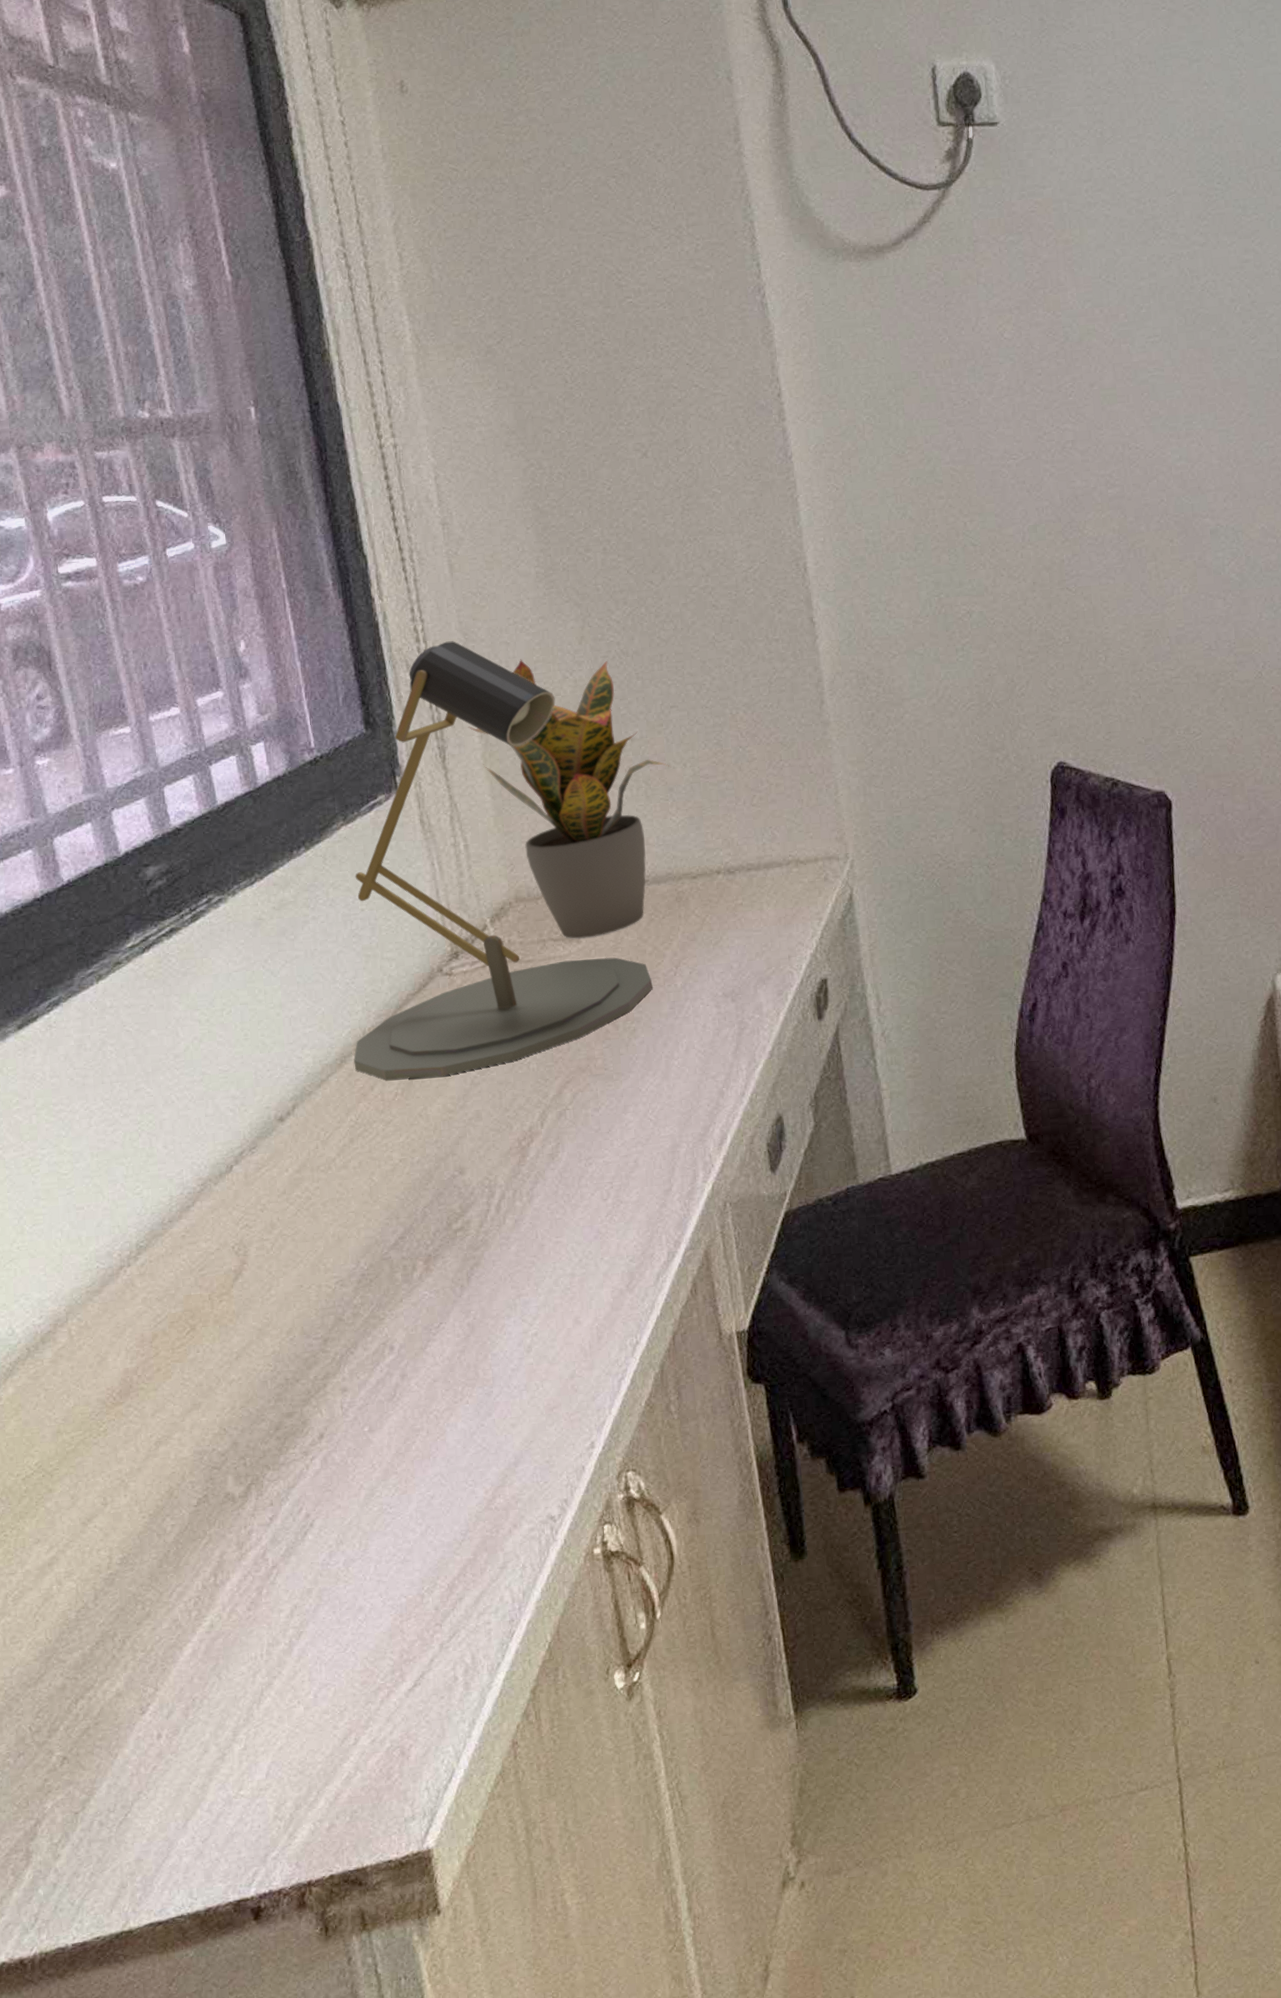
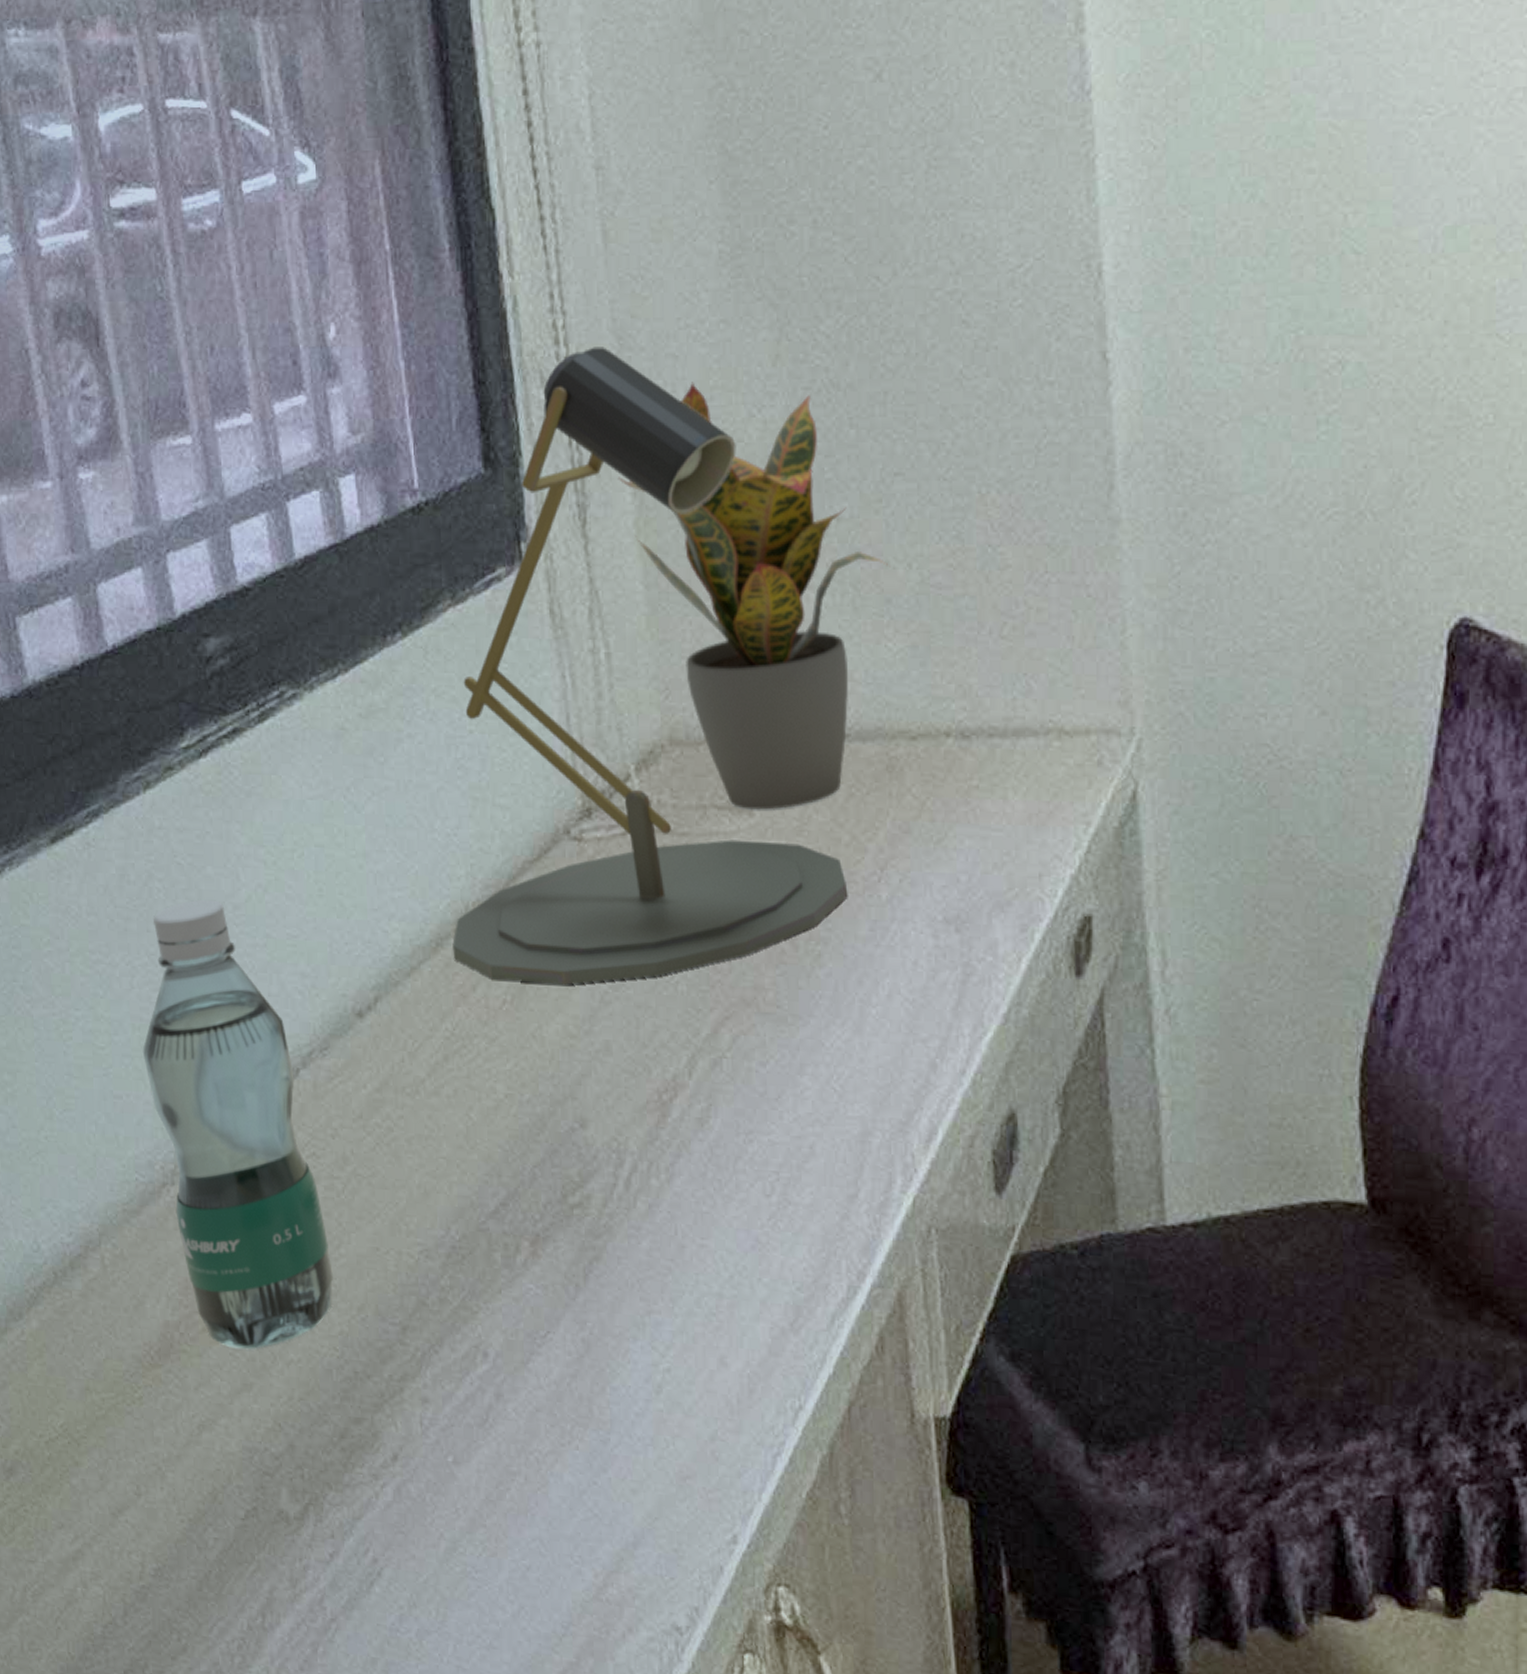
bottle: none [100,1053,266,1380] -> present [142,899,333,1350]

